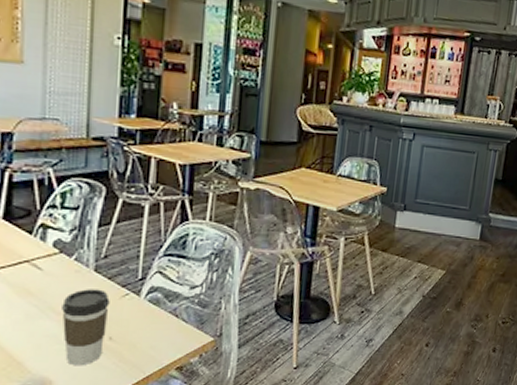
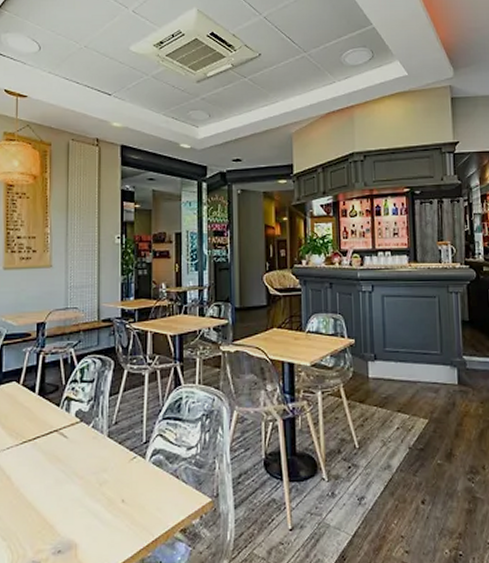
coffee cup: present [62,289,110,365] -> none [83,453,121,528]

